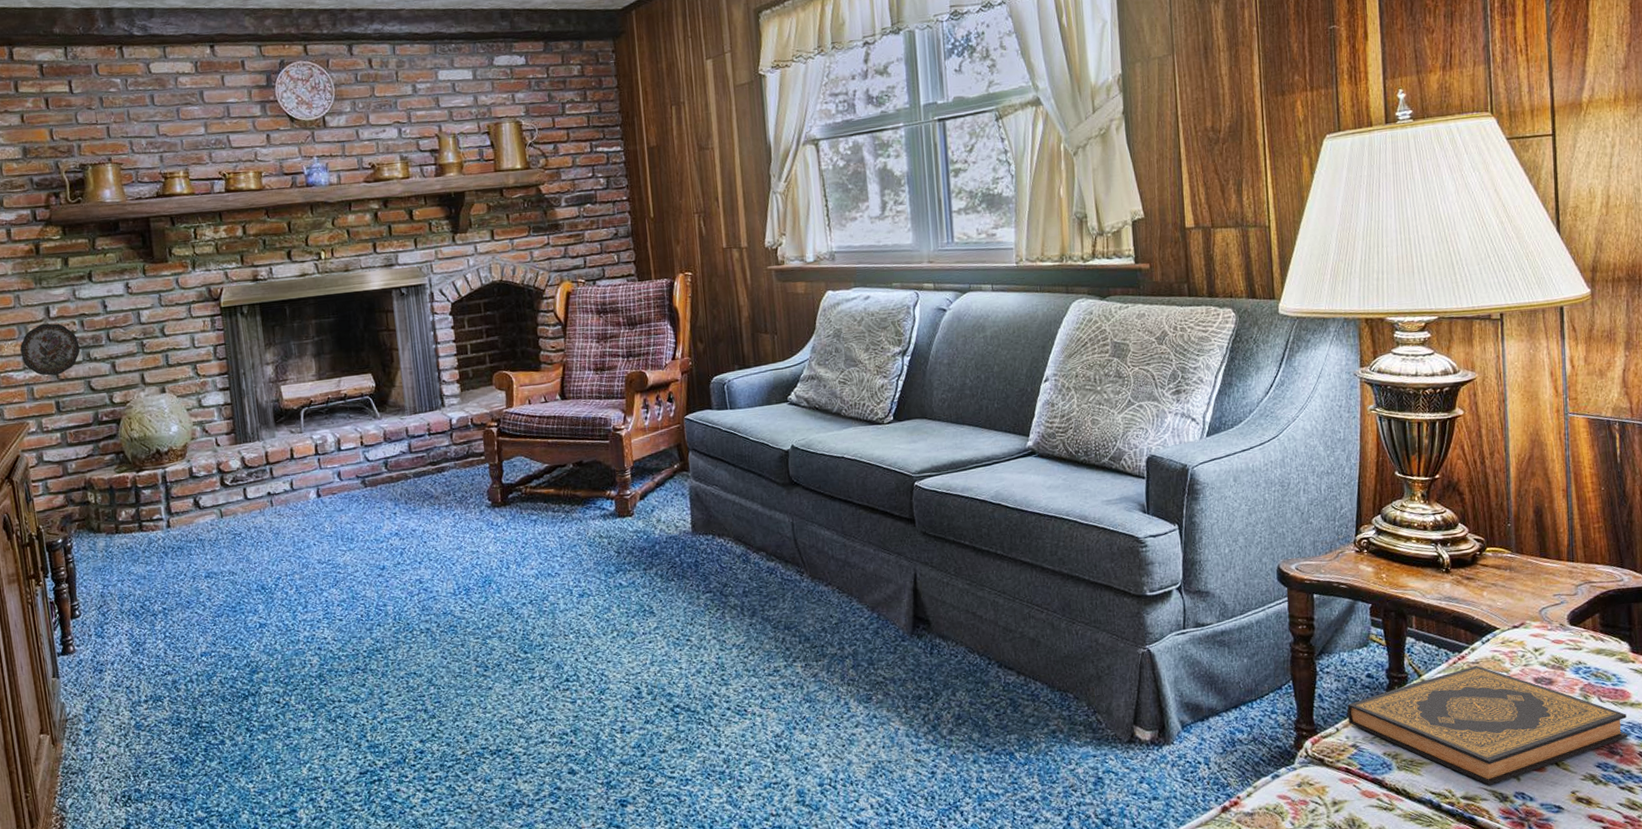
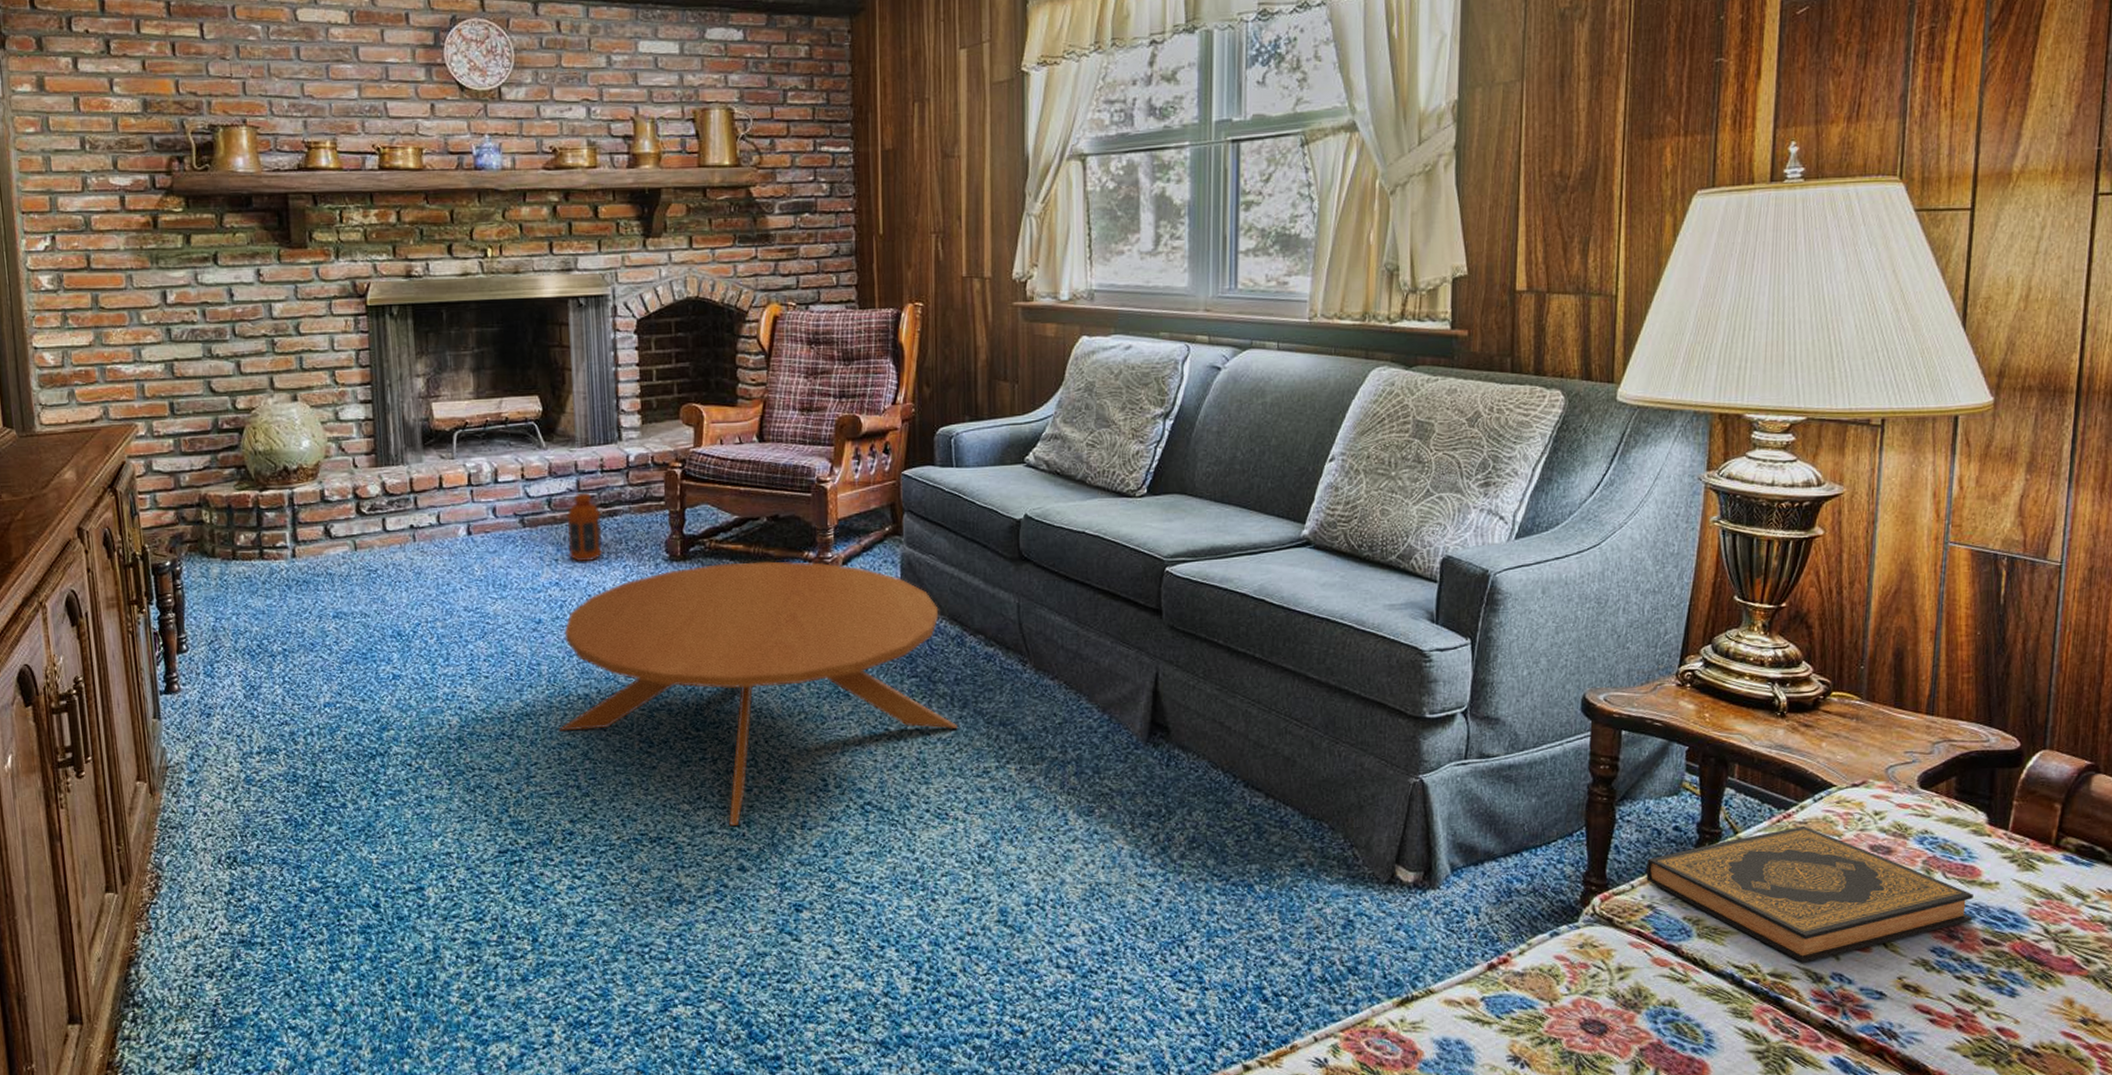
decorative plate: present [20,323,80,376] -> none [130,310,200,372]
lantern: none [401,446,435,514] -> present [566,484,603,562]
coffee table: none [405,499,749,735] -> present [558,561,958,826]

